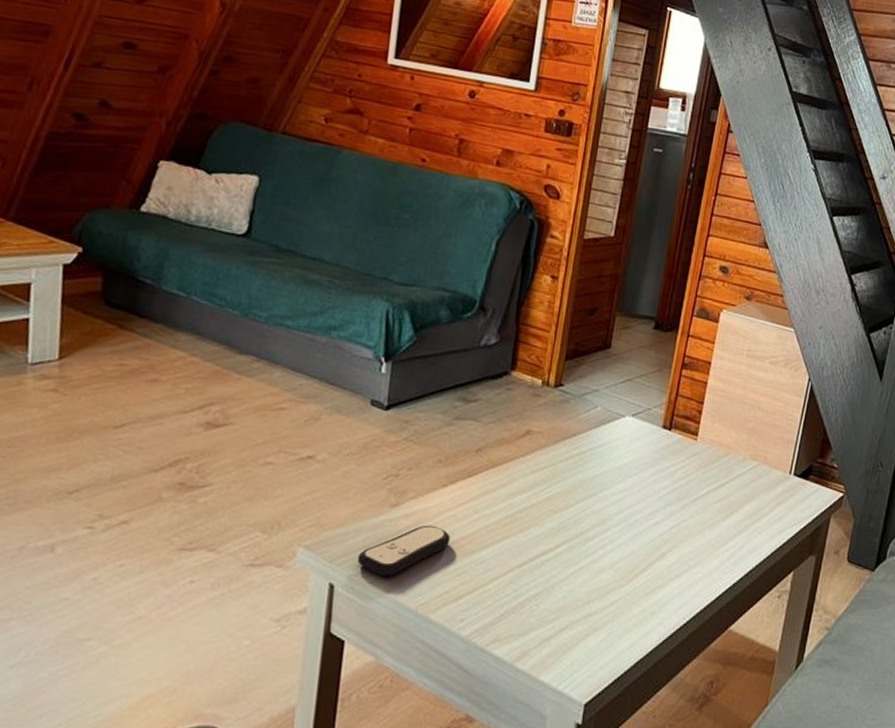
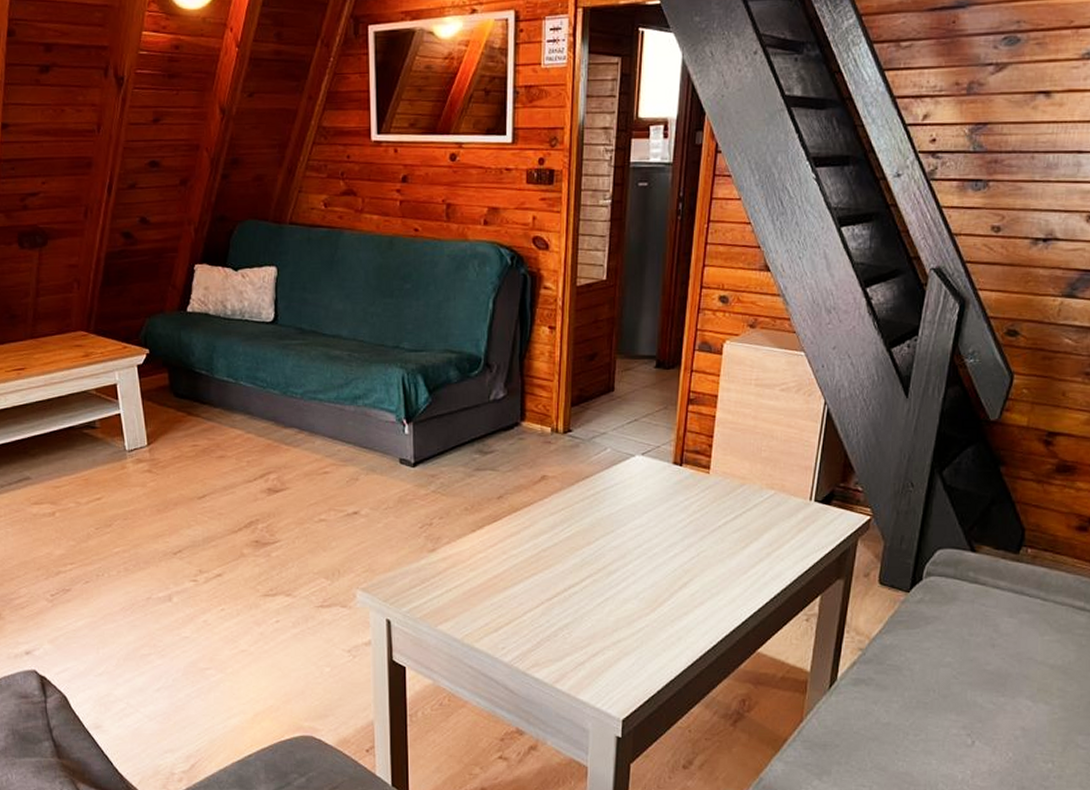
remote control: present [357,525,450,577] -> none [407,566,484,612]

